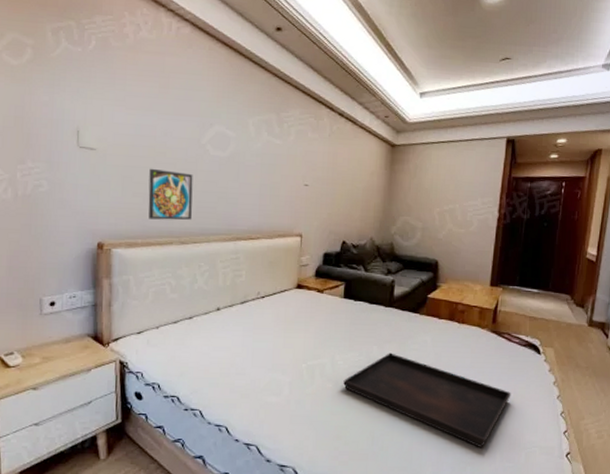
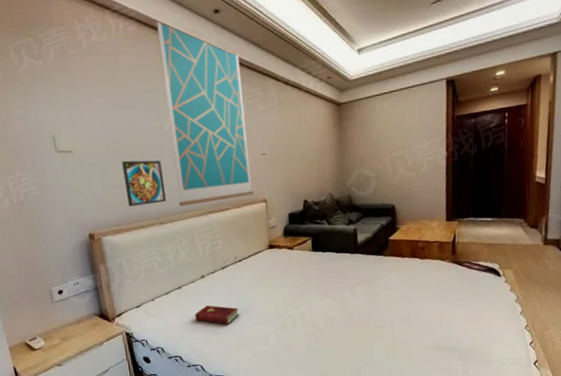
hardcover book: none [202,341,253,368] -> present [195,305,240,325]
wall art: none [205,29,296,229] -> present [157,21,253,207]
serving tray: present [343,353,511,448] -> none [322,294,477,367]

